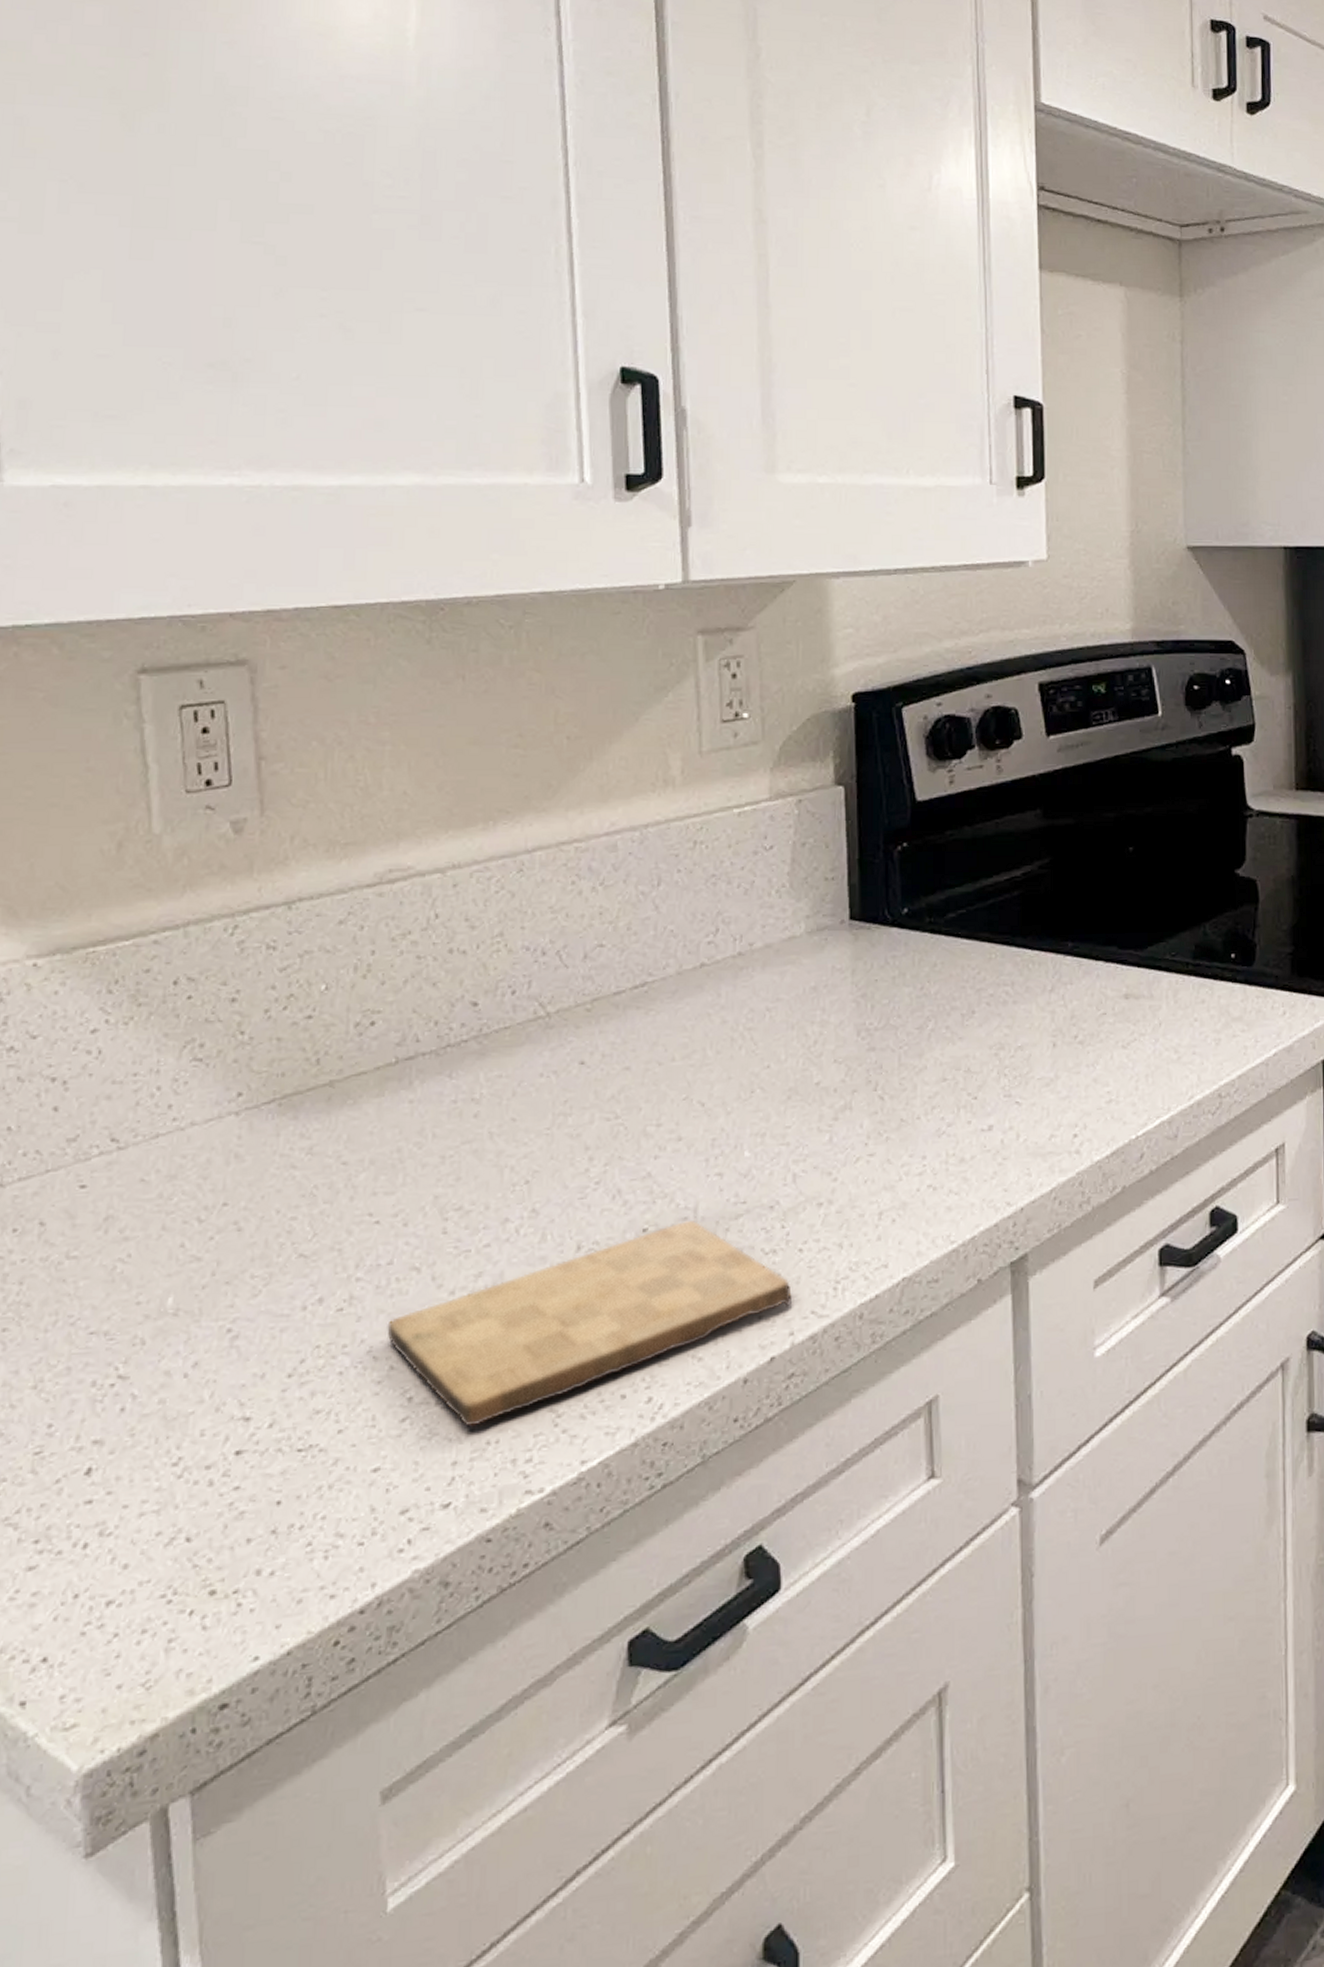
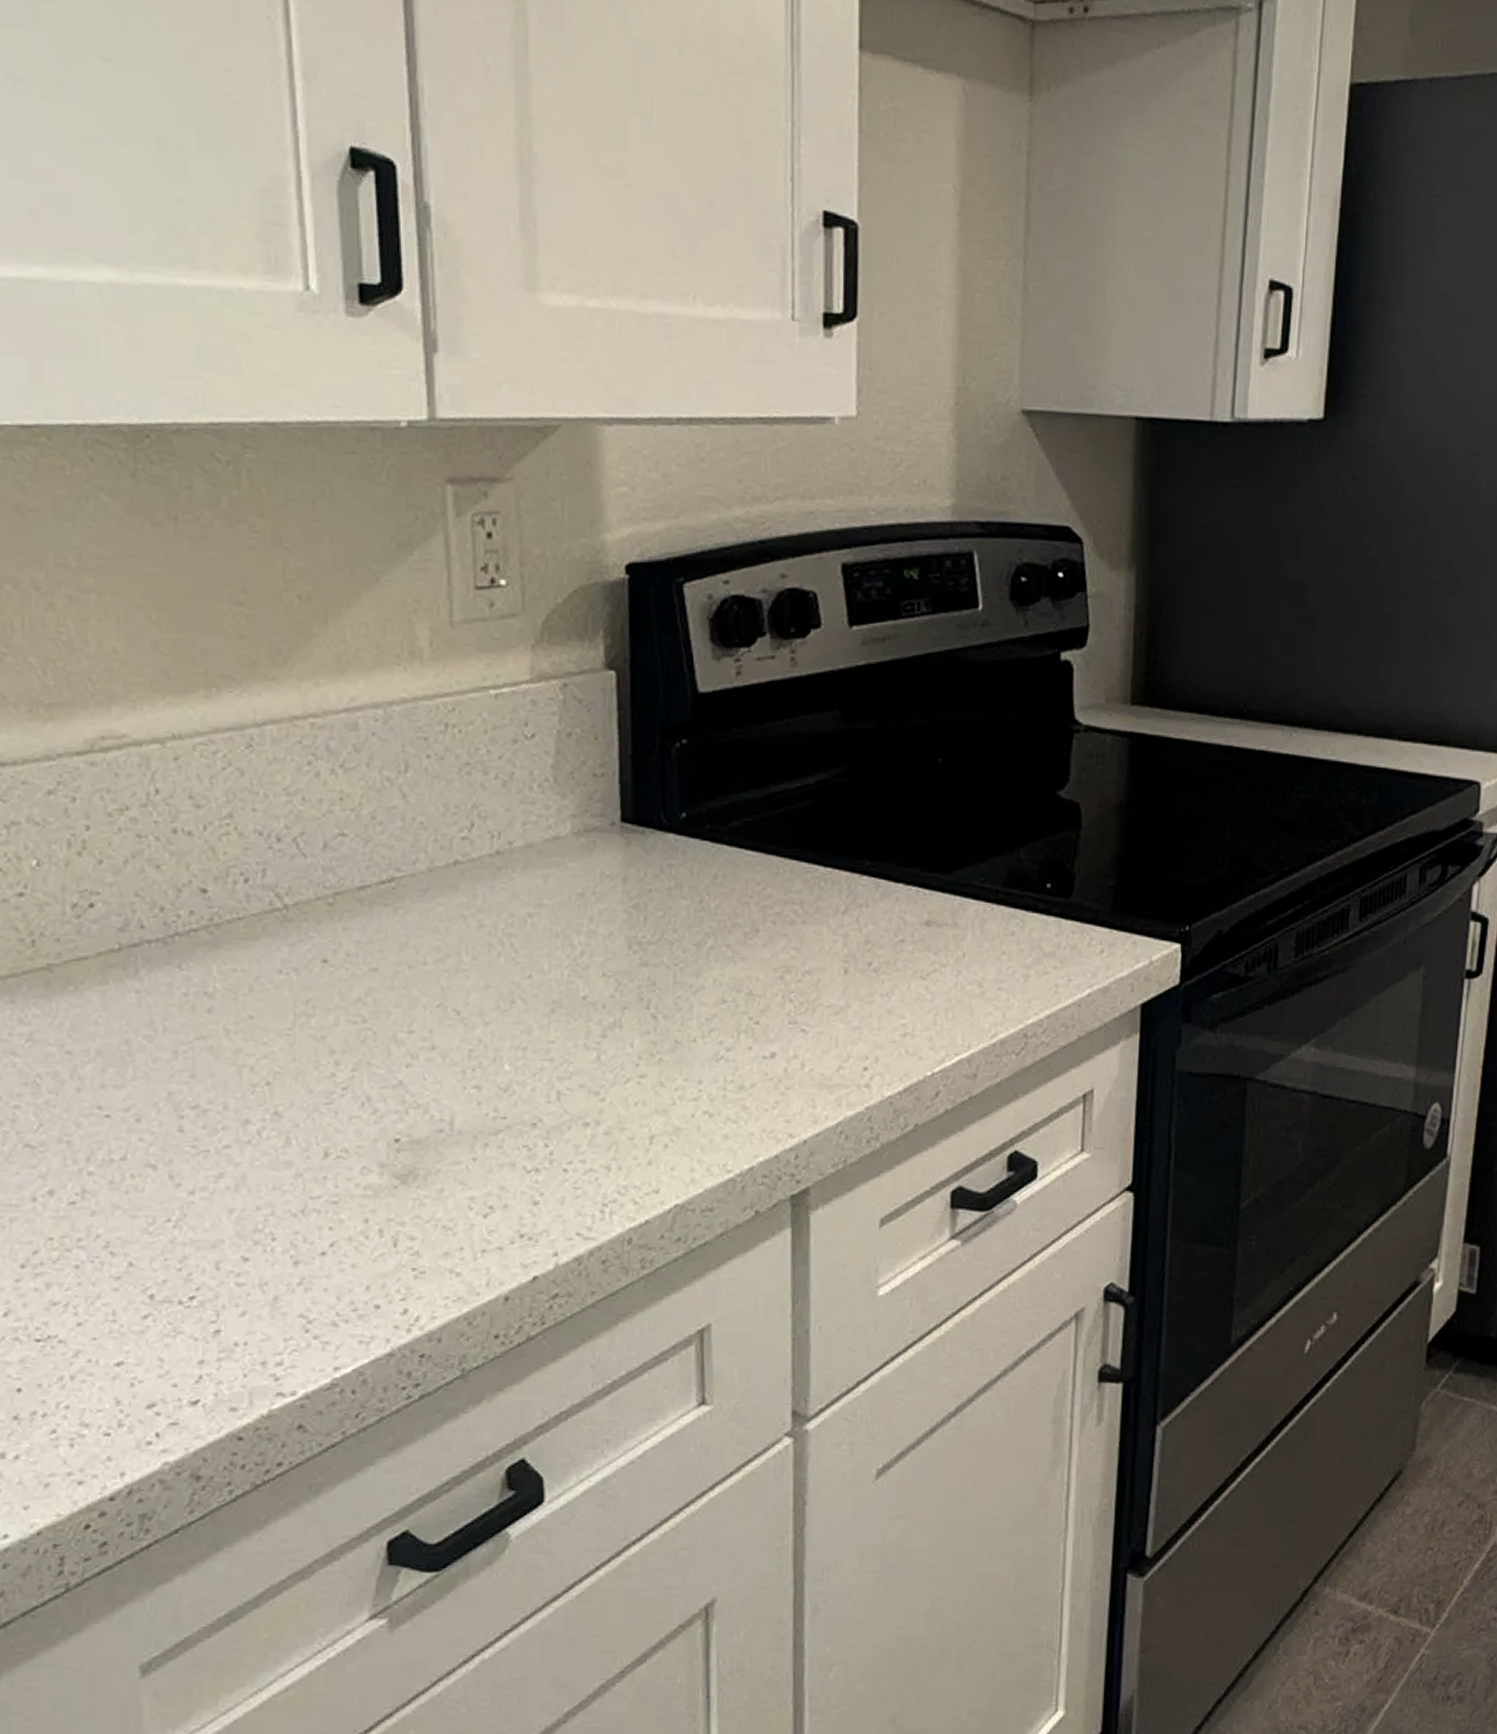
cutting board: present [387,1219,793,1427] -> none [123,1132,557,1327]

